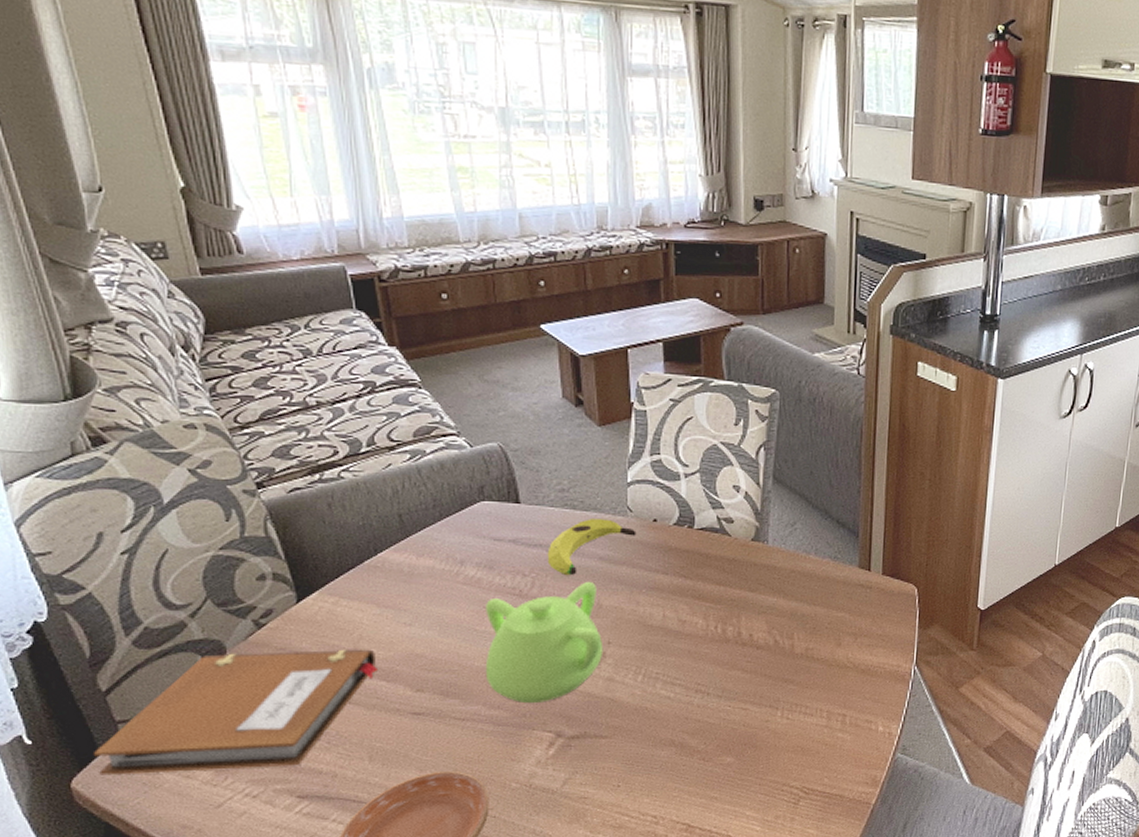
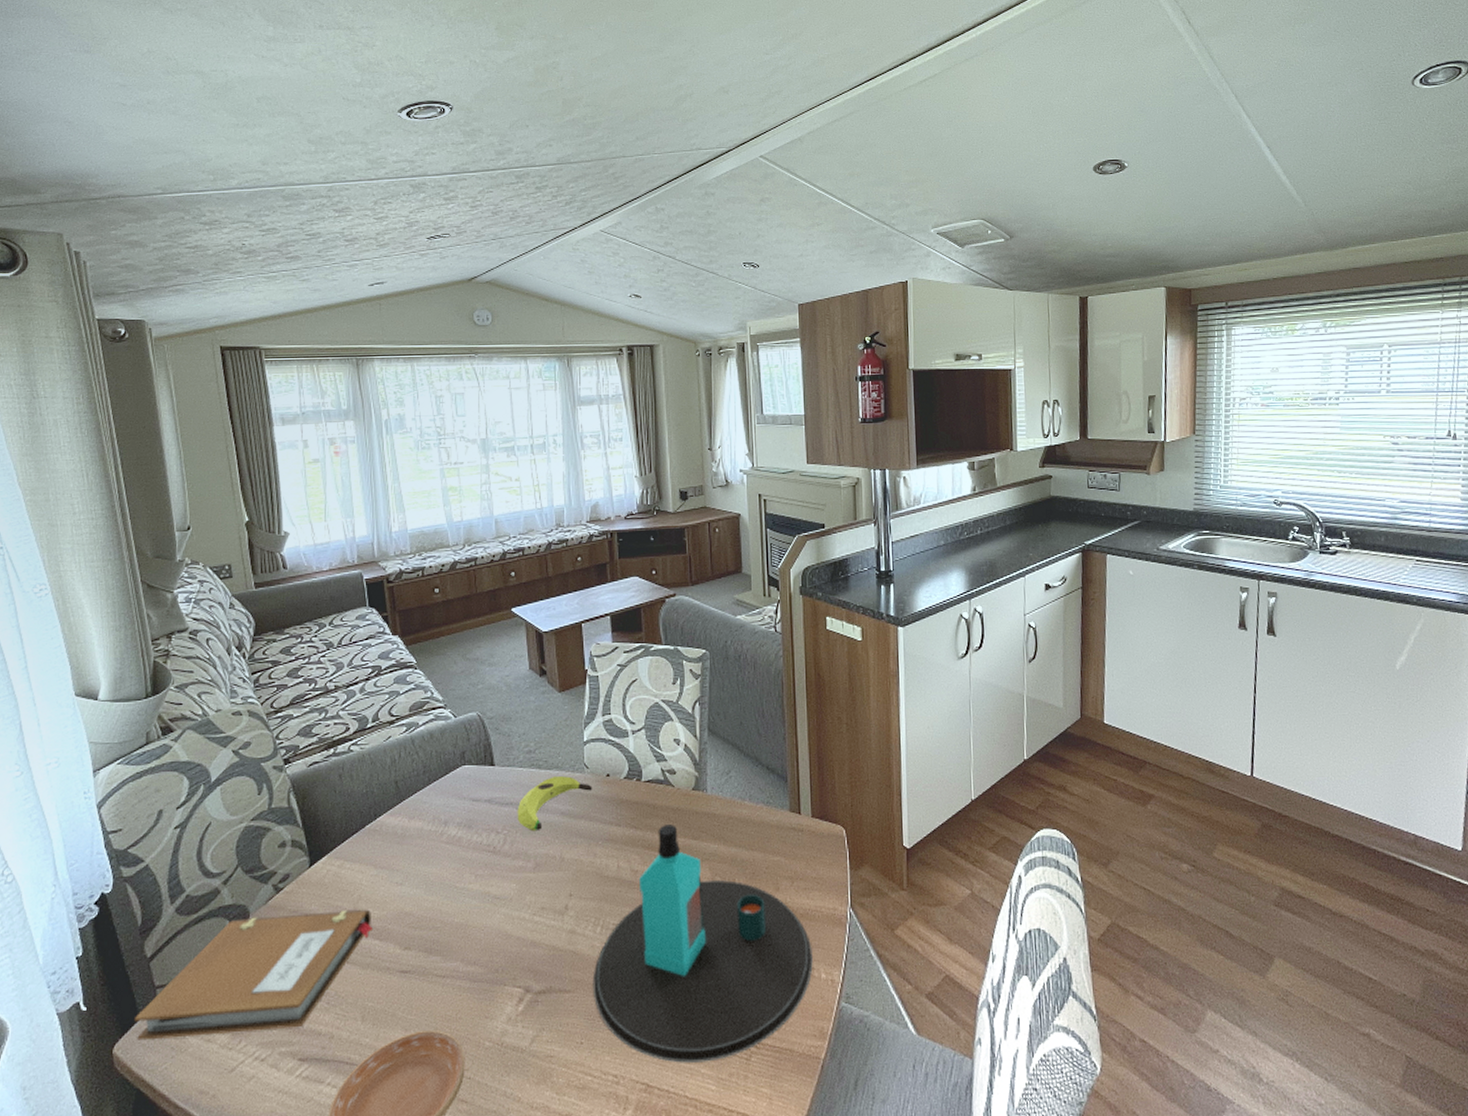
teapot: present [485,582,604,704] -> none [463,837,566,959]
bottle: none [632,574,871,806] -> present [592,823,813,1063]

